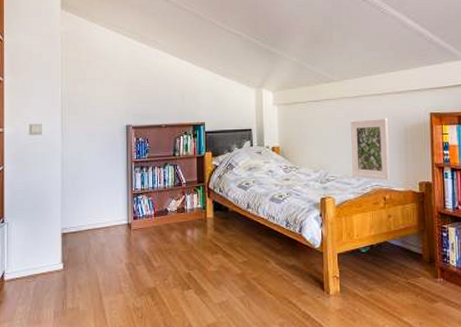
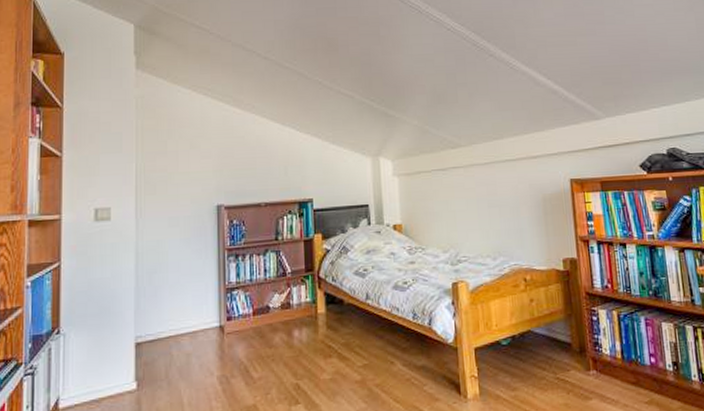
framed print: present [351,118,391,180] -> none [482,187,531,258]

